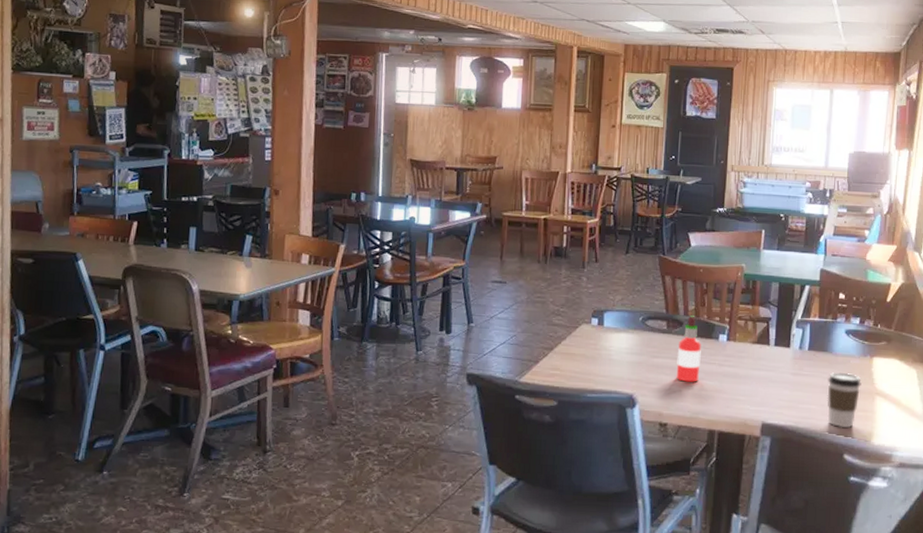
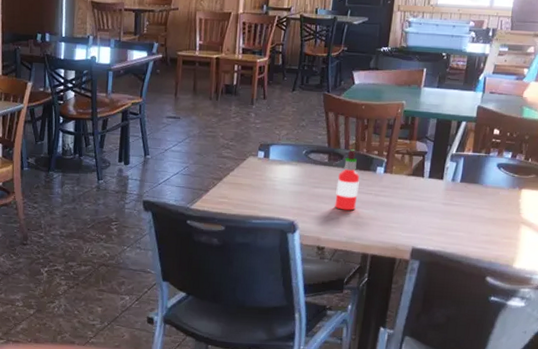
coffee cup: present [827,372,862,428] -> none [473,203,509,254]

